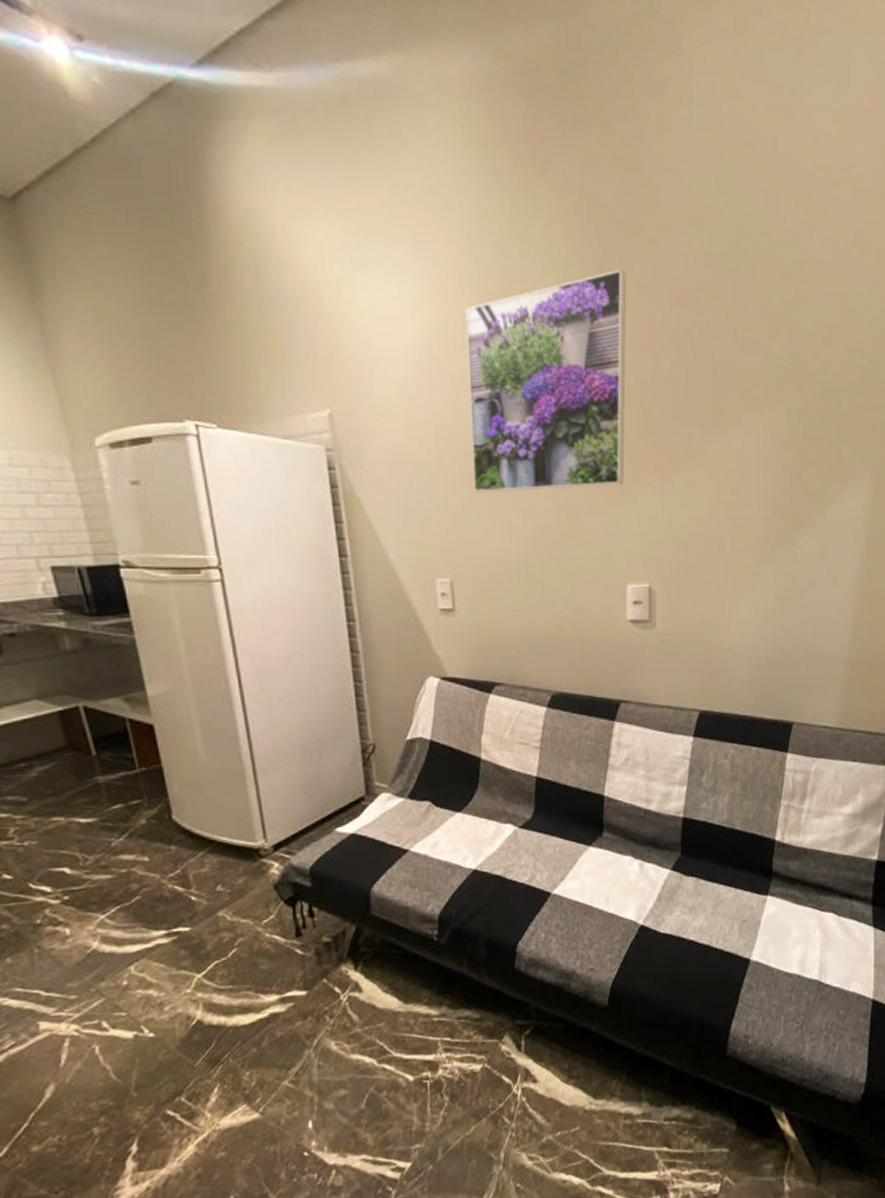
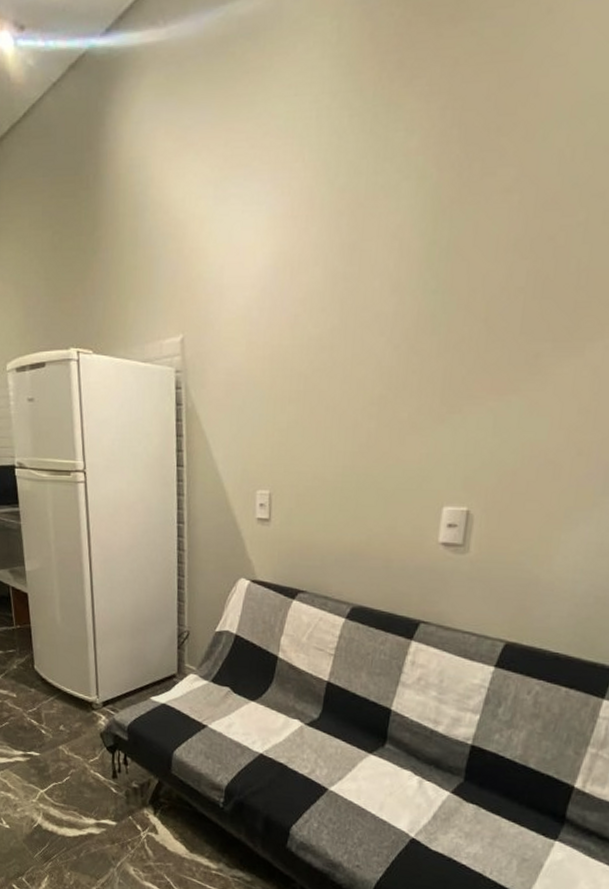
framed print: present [466,269,627,493] -> none [301,175,488,411]

